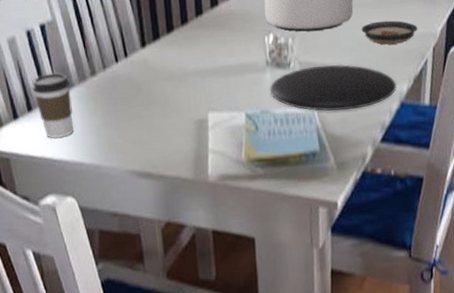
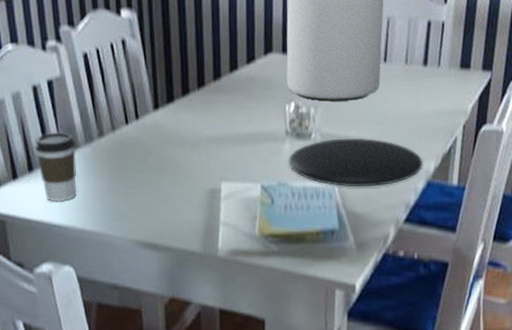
saucer: present [361,20,418,45] -> none [388,94,448,120]

